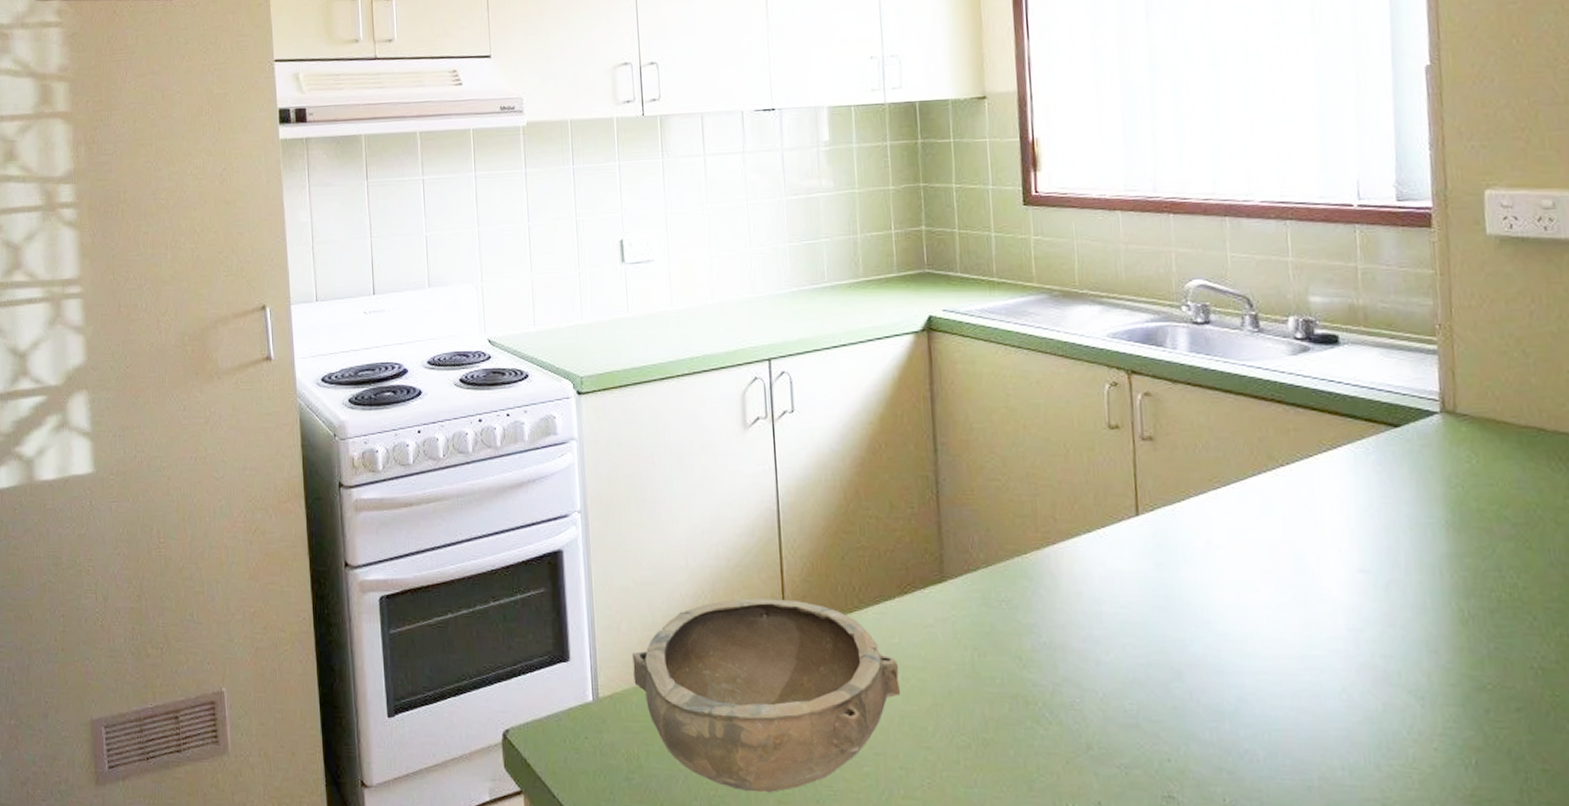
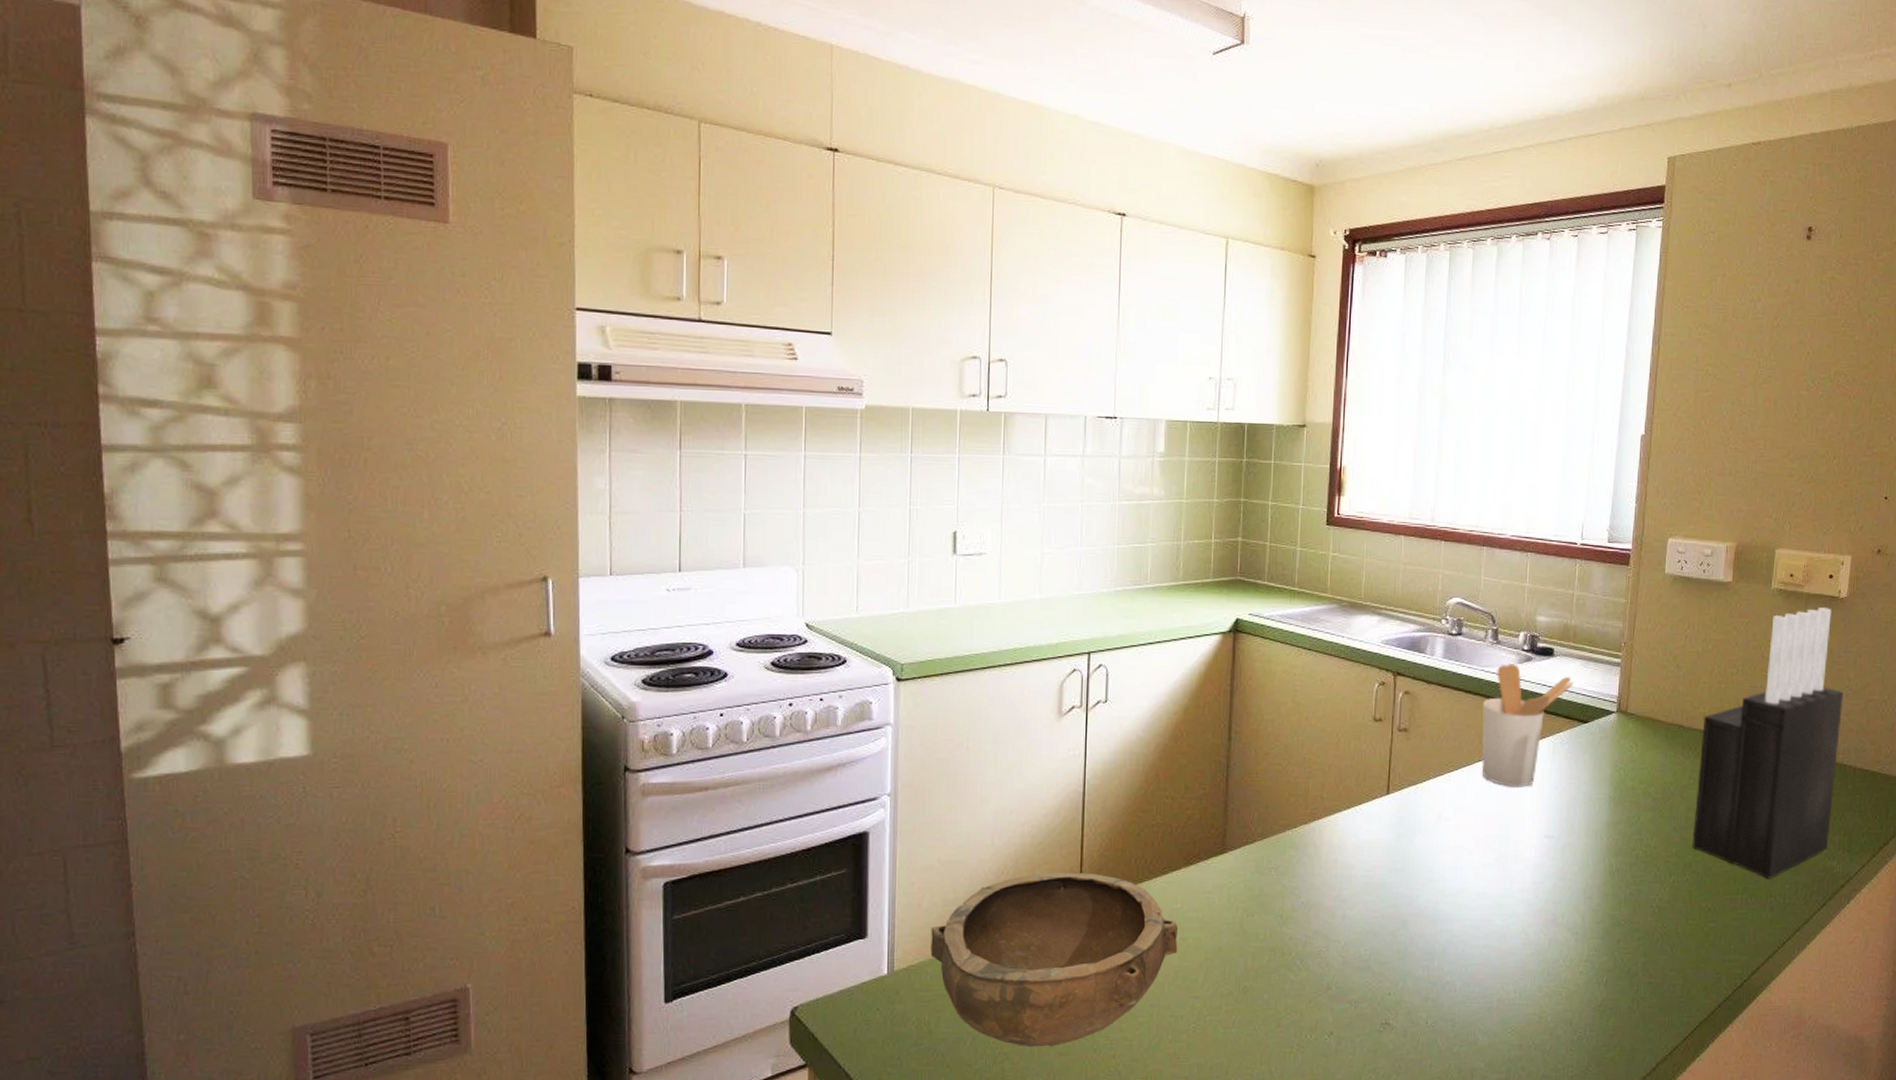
utensil holder: none [1249,356,1373,508] -> present [1481,664,1574,787]

